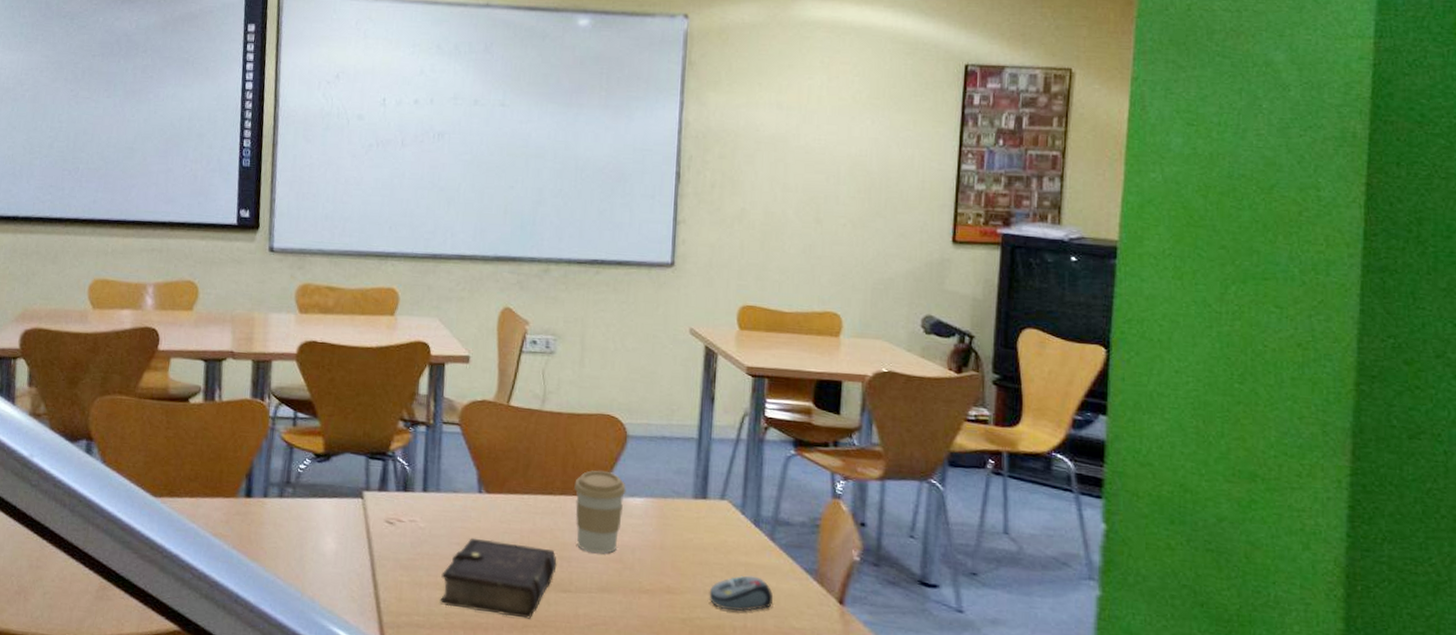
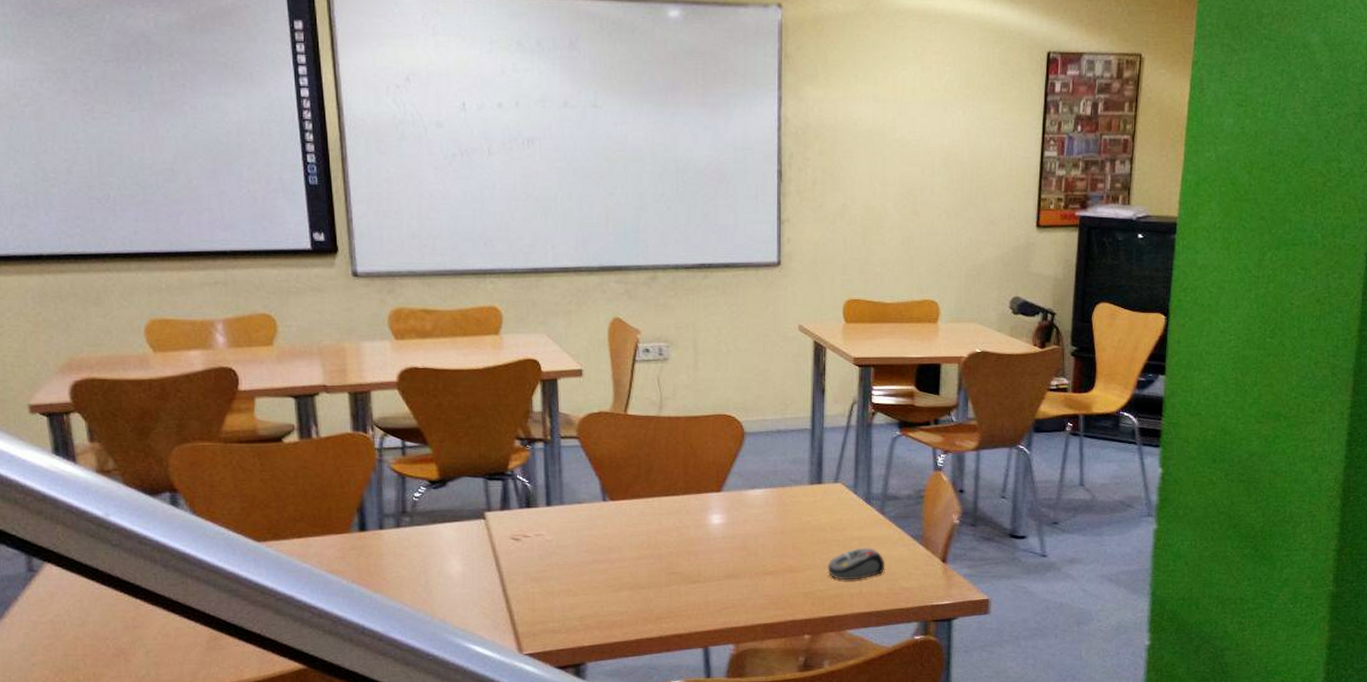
book: present [439,537,557,619] -> none [573,544,685,612]
coffee cup: present [574,470,626,553] -> none [697,467,746,544]

